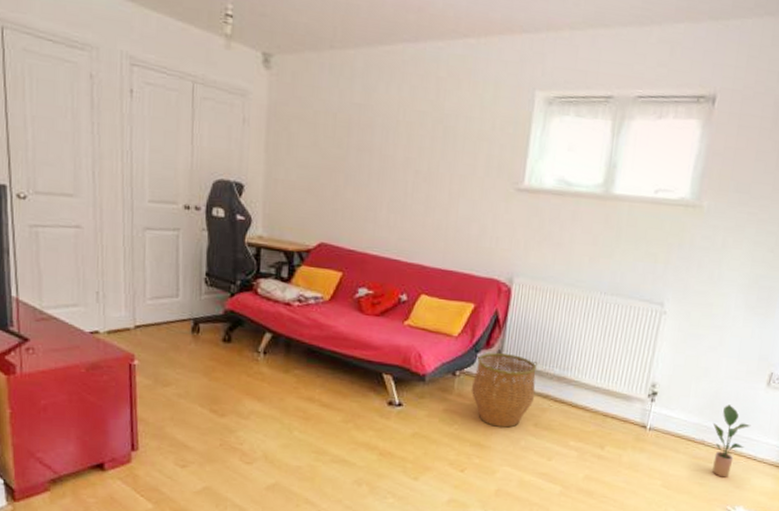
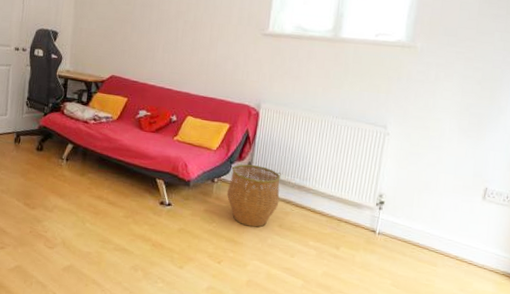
potted plant: present [711,405,751,478] -> none [435,215,470,281]

